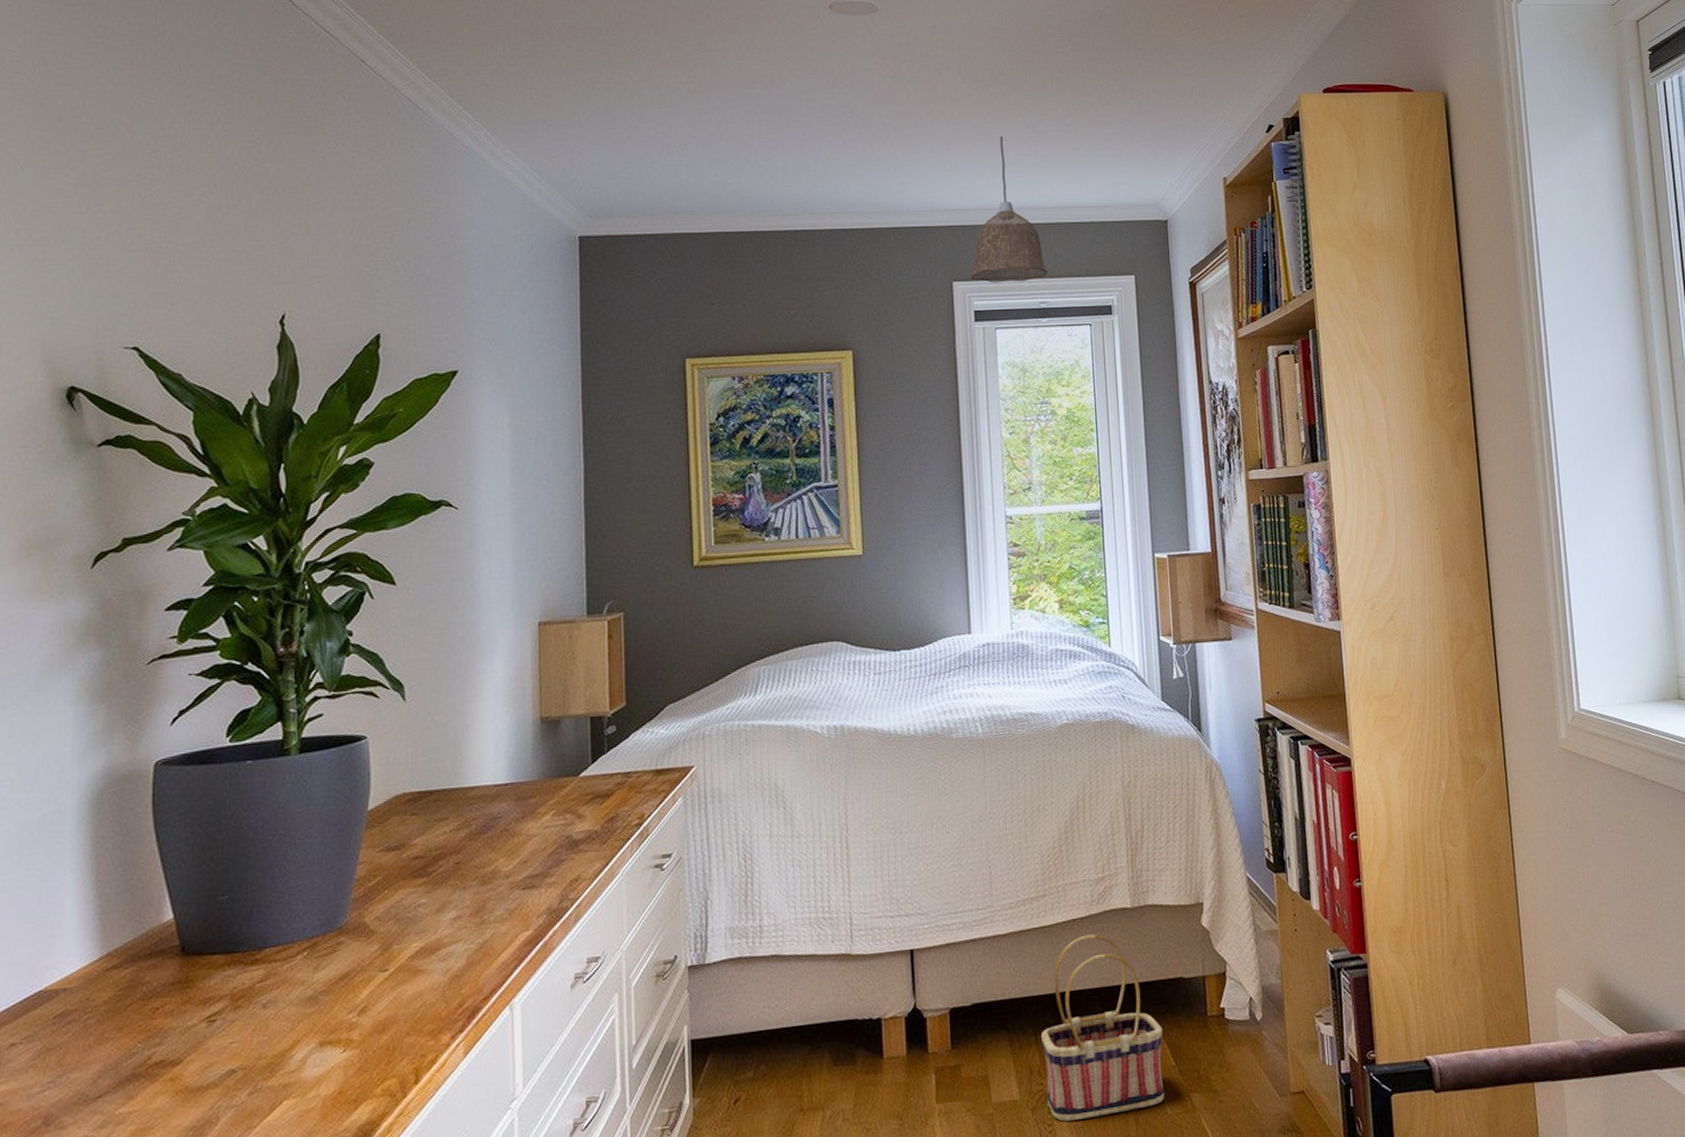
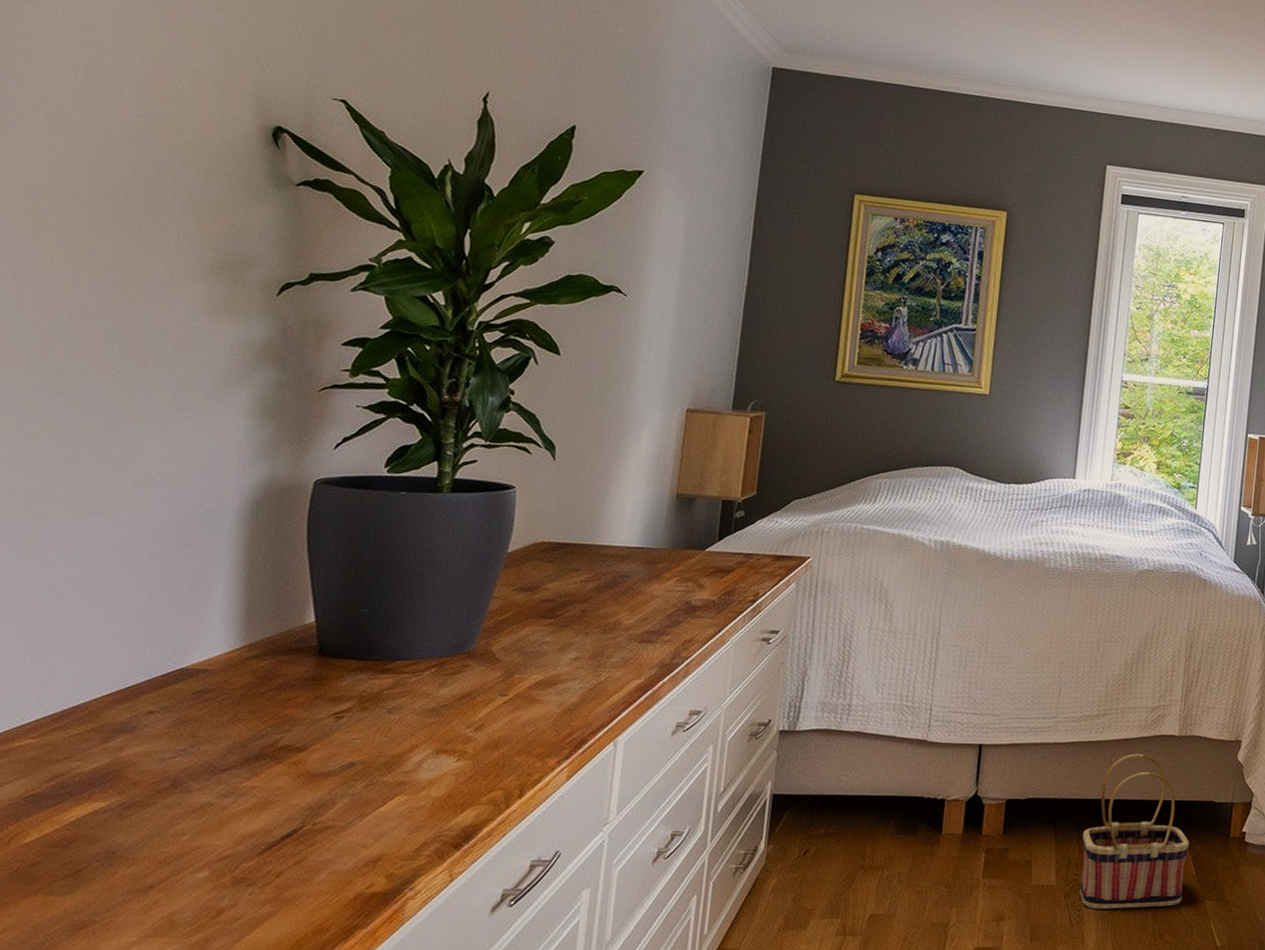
pendant lamp: present [970,135,1048,283] -> none [1123,41,1194,176]

